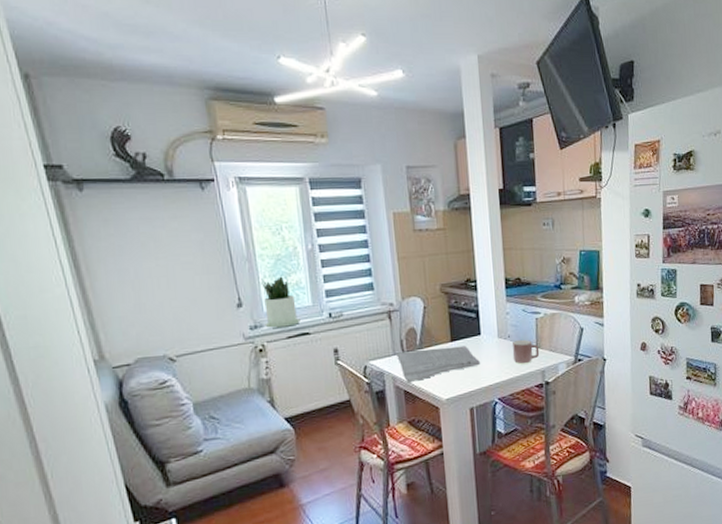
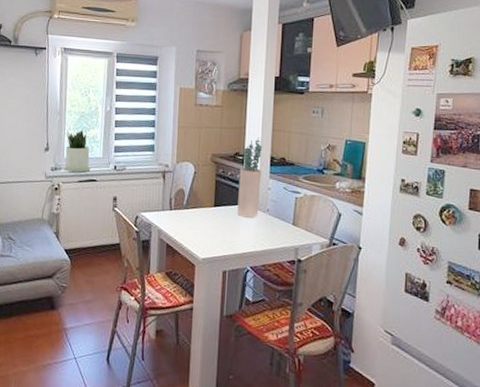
newspaper: present [397,345,480,382] -> none [165,209,238,237]
vase: none [473,259,500,348] -> present [237,137,263,218]
mug: present [512,339,540,365] -> none [269,215,296,239]

